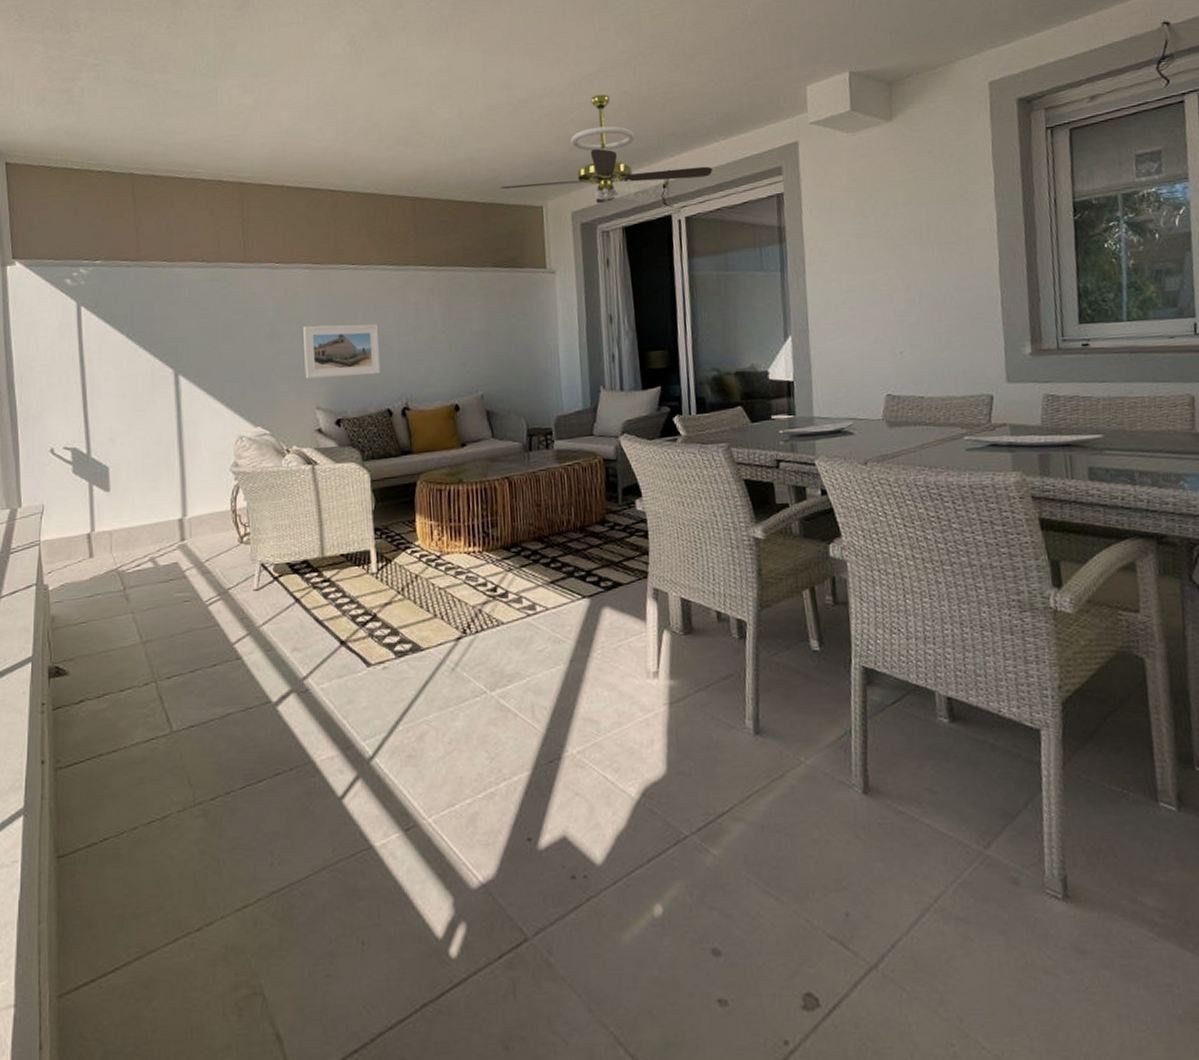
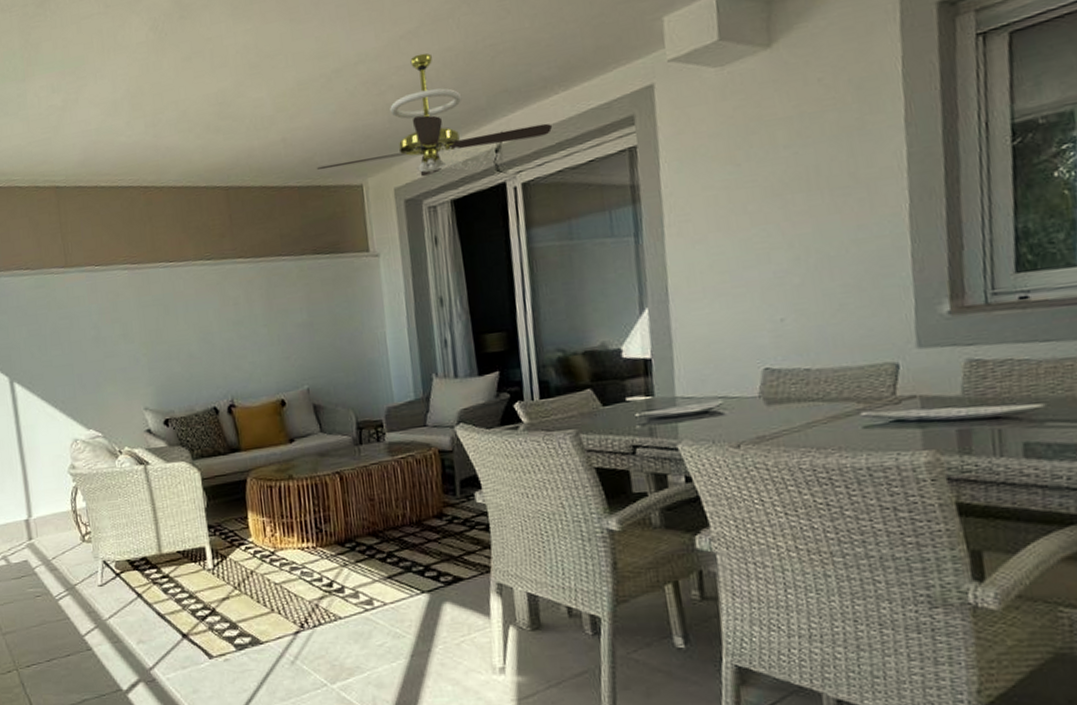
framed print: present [303,324,381,379] -> none [126,321,205,380]

